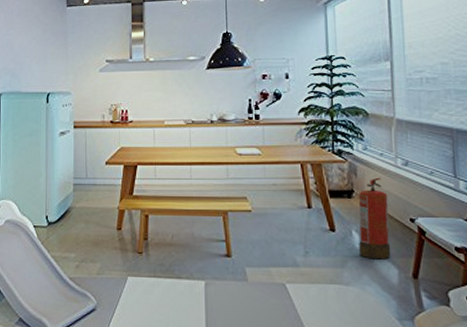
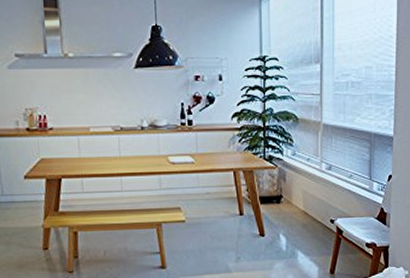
fire extinguisher: present [358,177,391,260] -> none [285,182,313,260]

